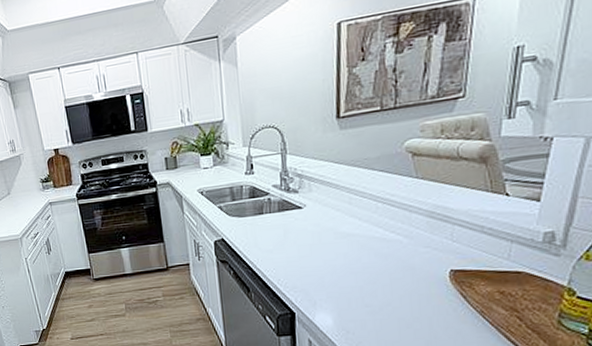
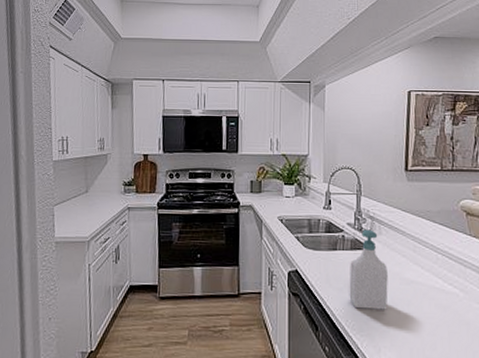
soap bottle: none [278,188,322,268] -> present [349,229,388,310]

